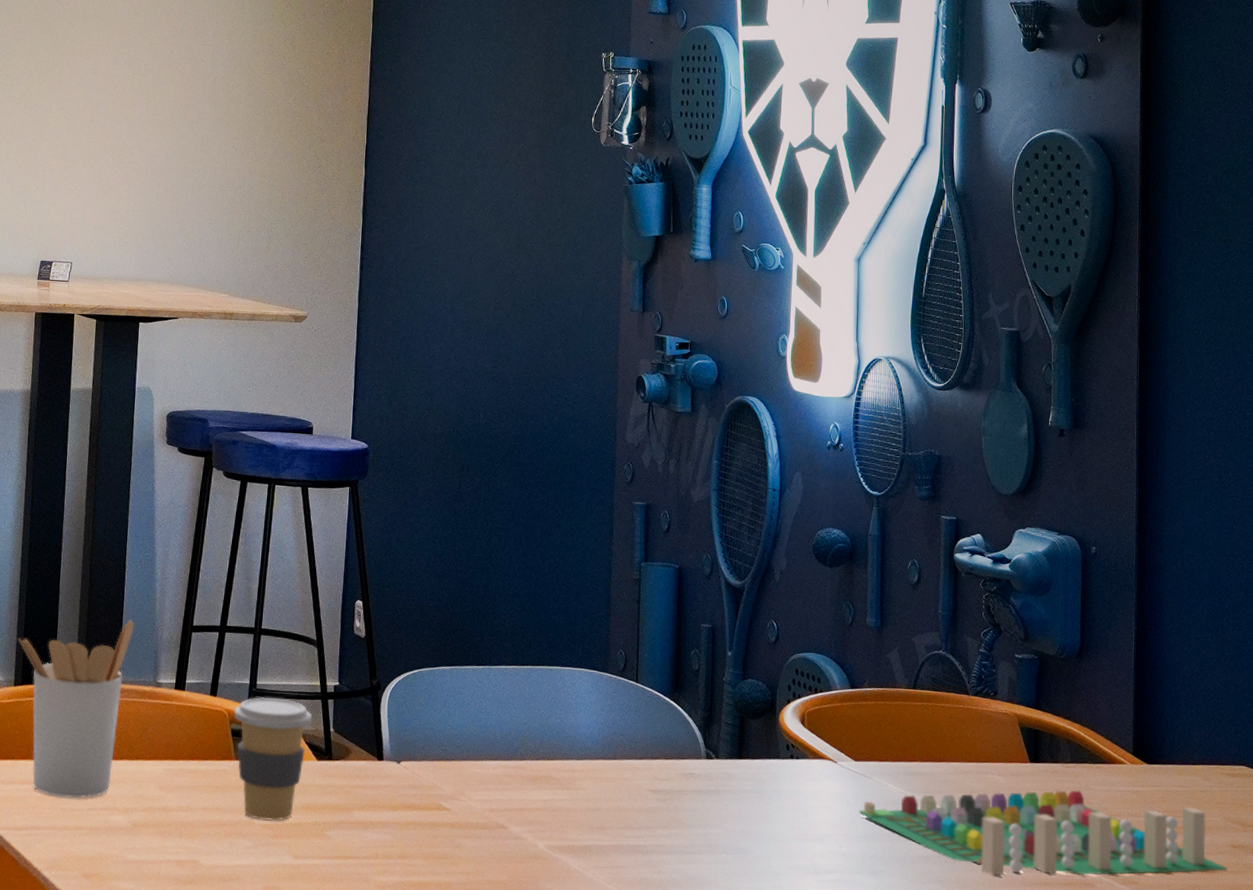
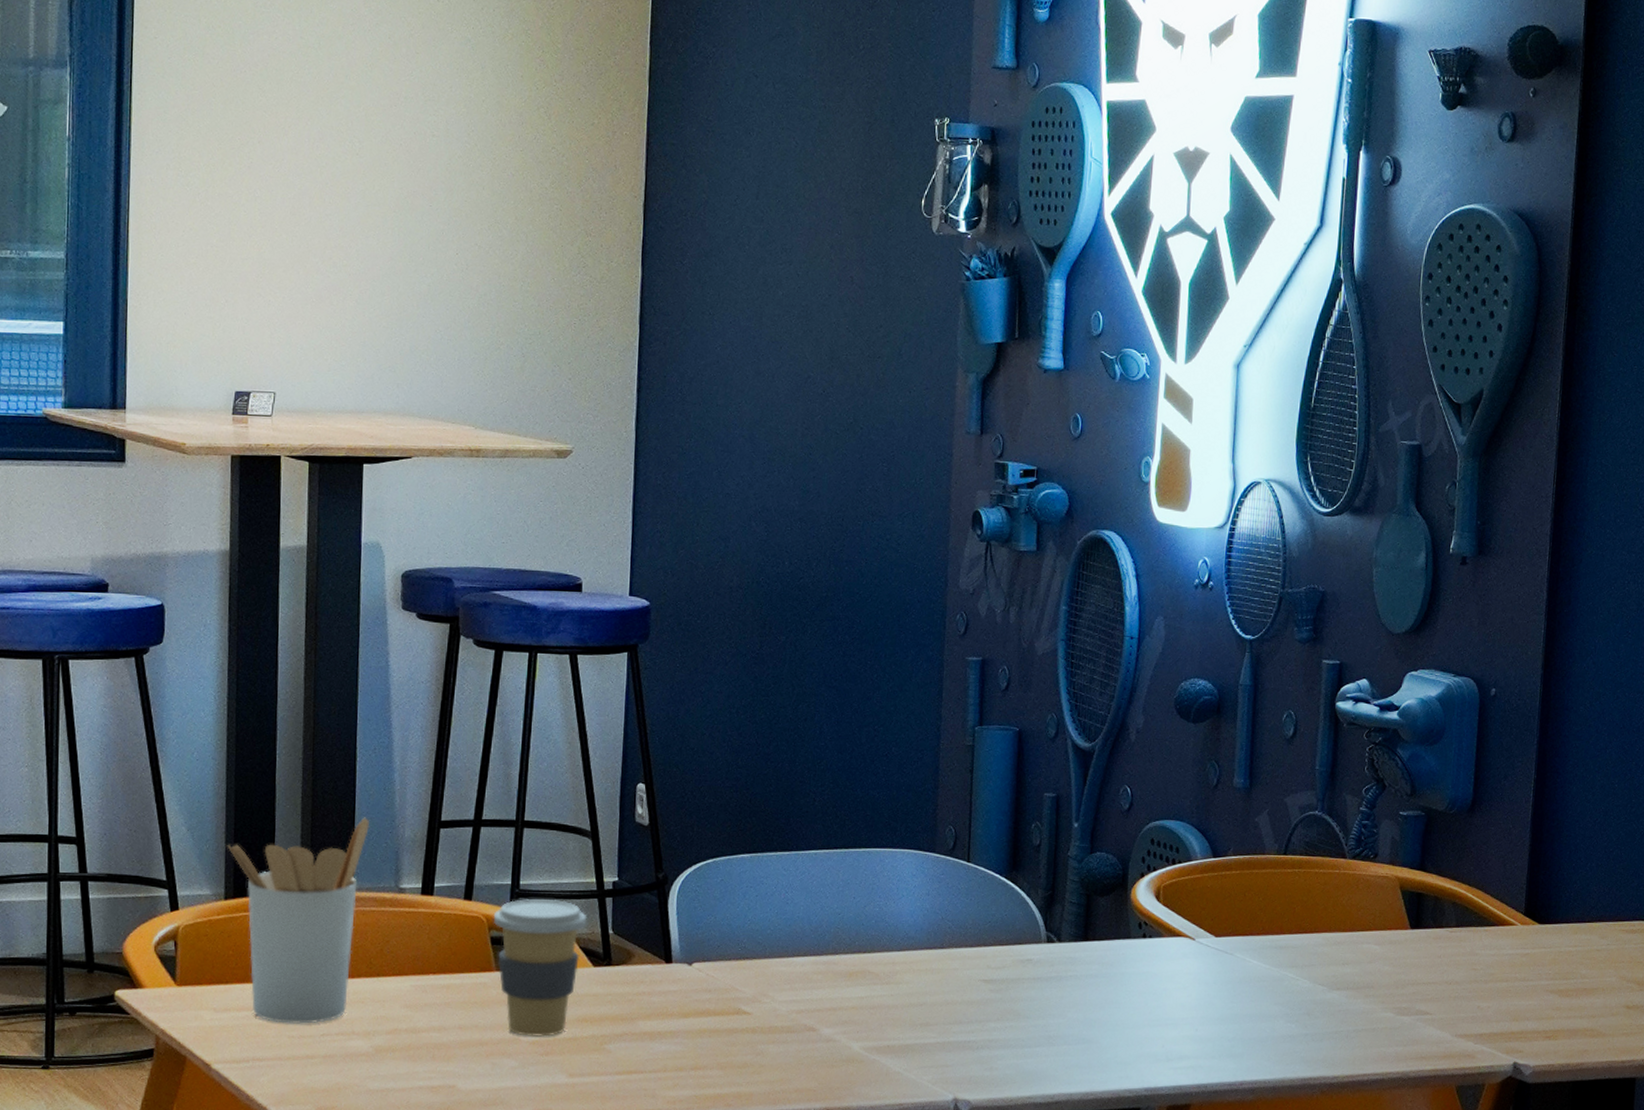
board game: present [860,790,1228,877] -> none [1219,956,1620,1053]

